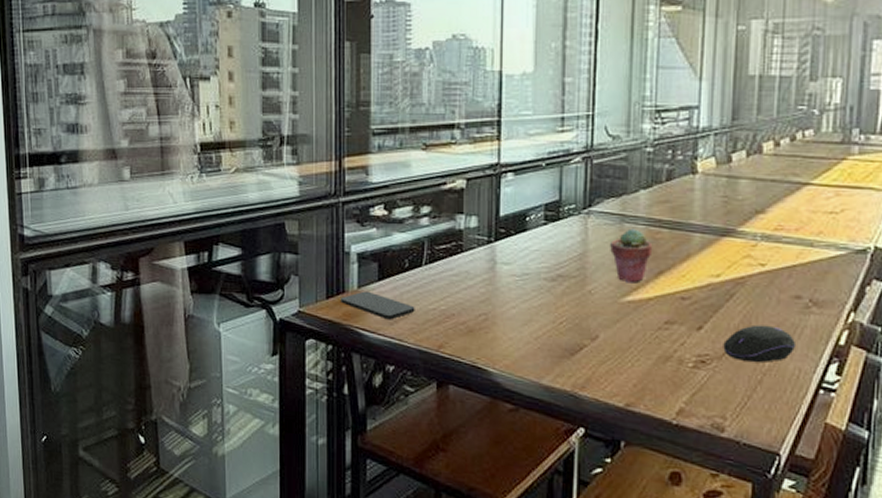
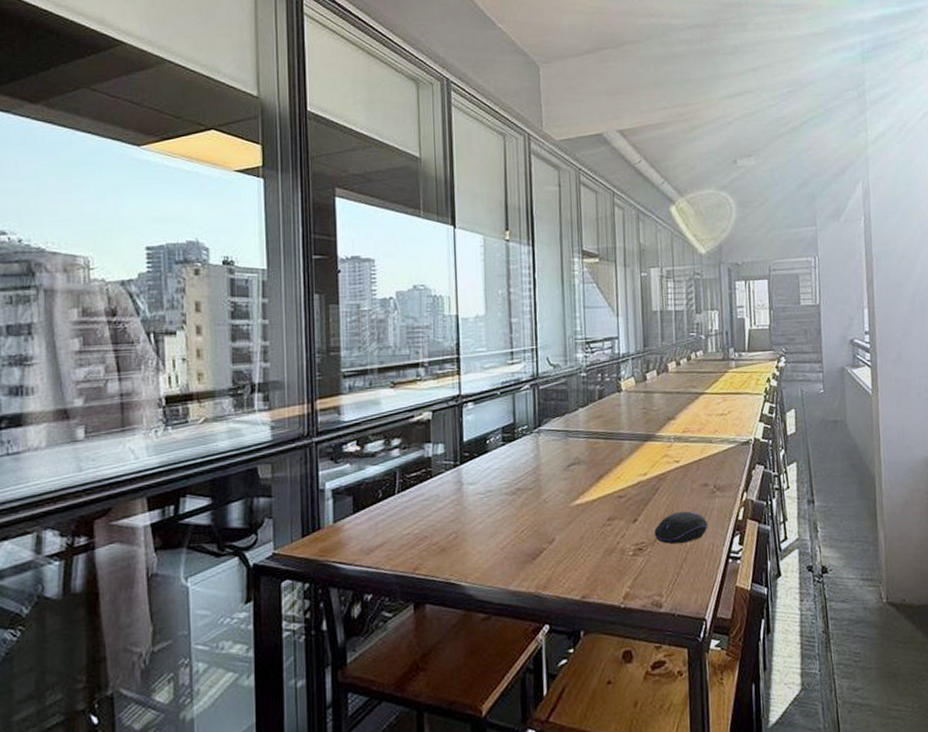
smartphone: present [340,291,415,320] -> none [315,525,390,550]
potted succulent: present [610,228,653,283] -> none [558,441,593,489]

